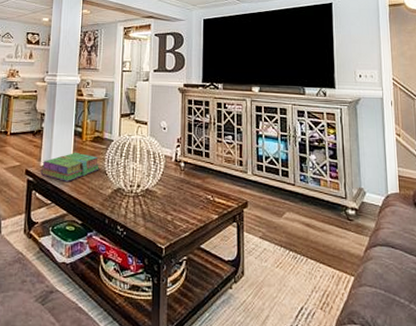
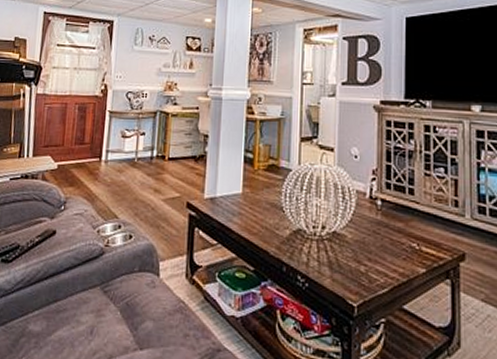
stack of books: present [40,152,100,182] -> none [204,182,275,219]

